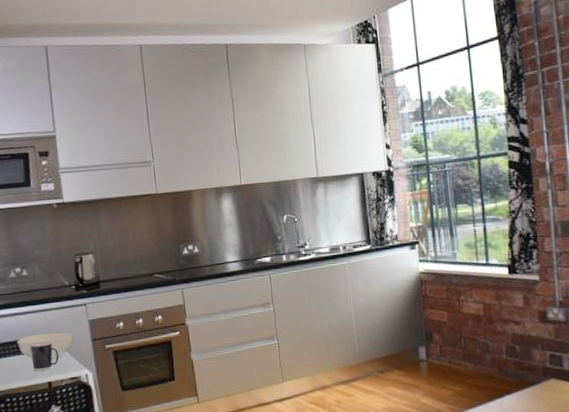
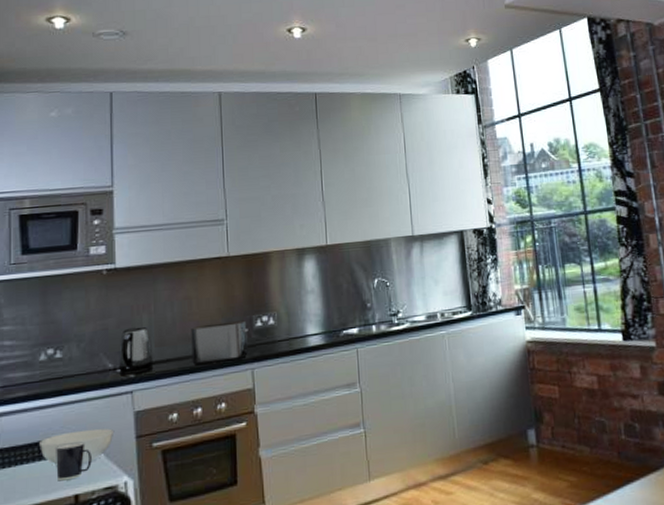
toaster: none [129,248,178,285] -> present [191,320,248,366]

